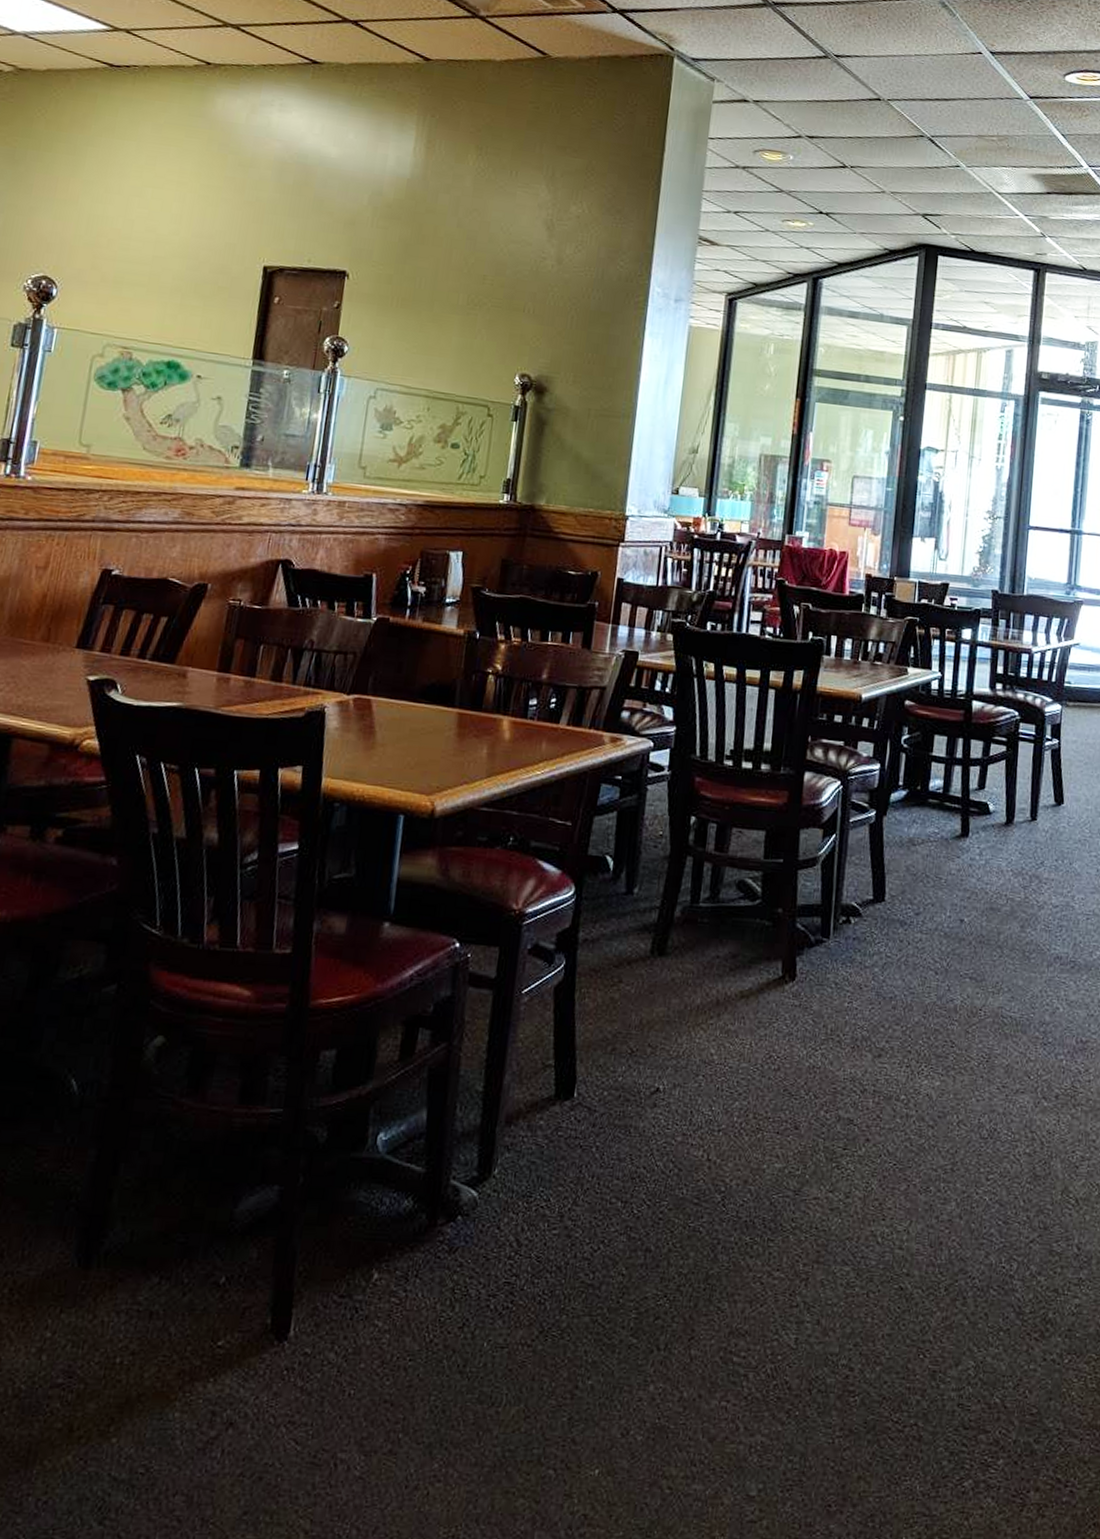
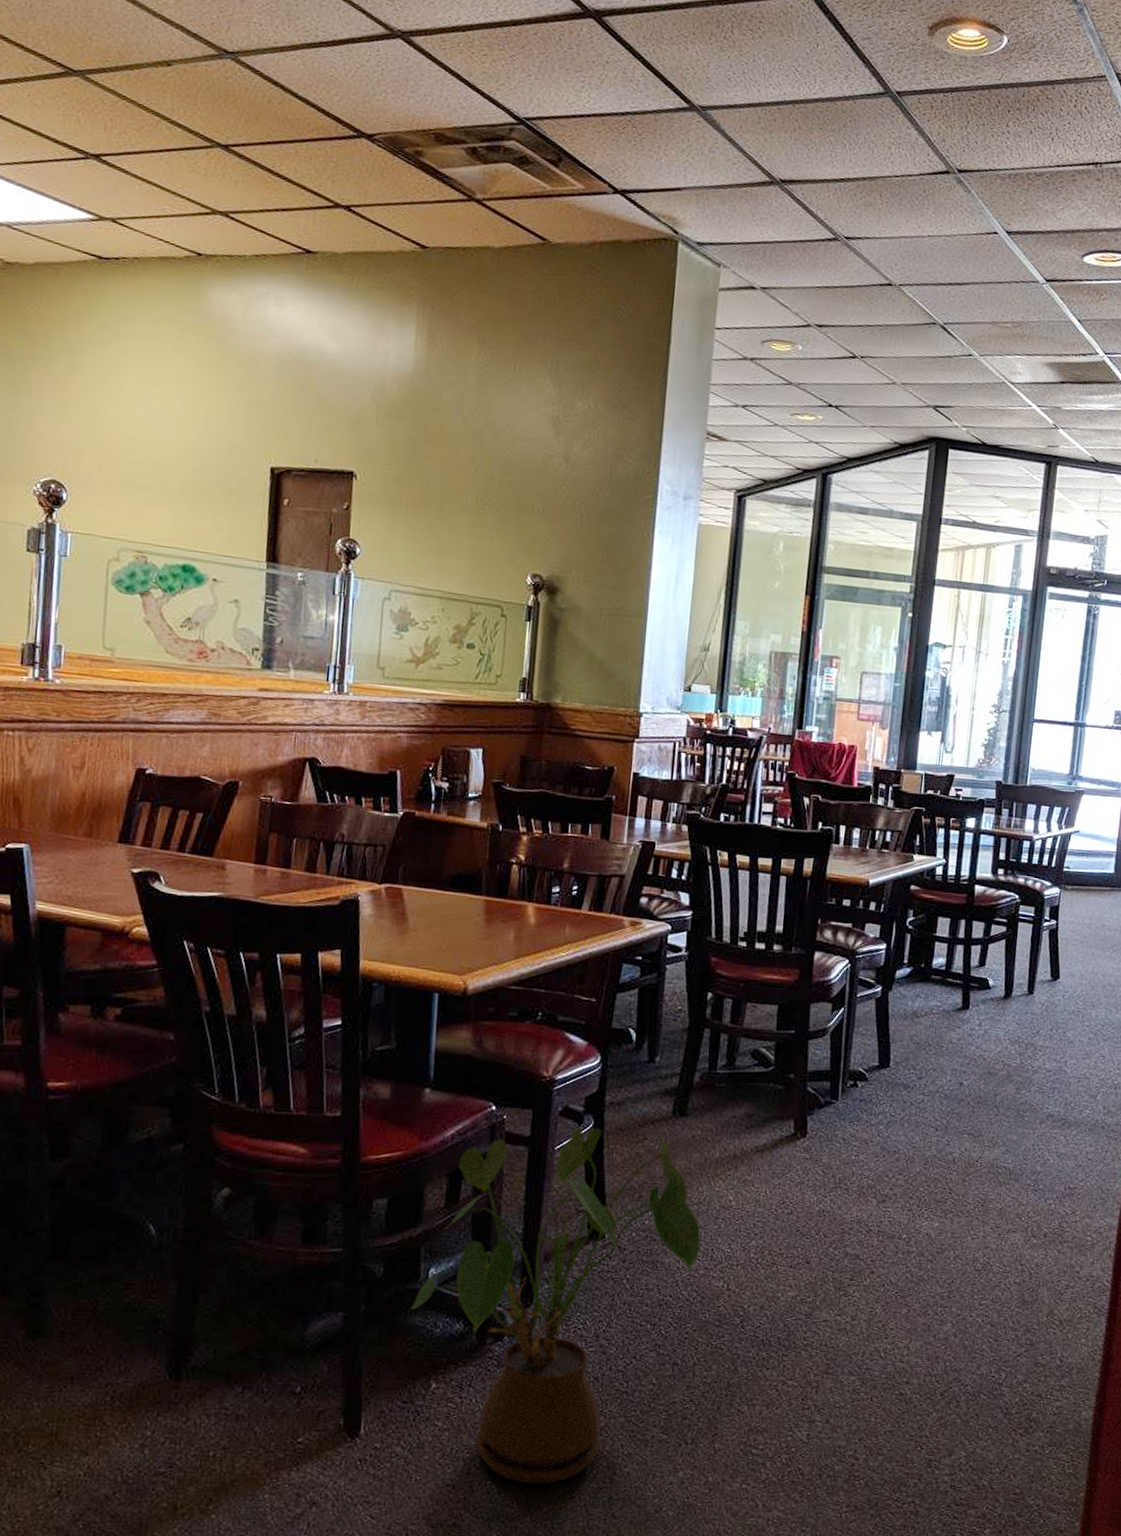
house plant: none [354,967,680,1401] -> present [410,1127,701,1485]

